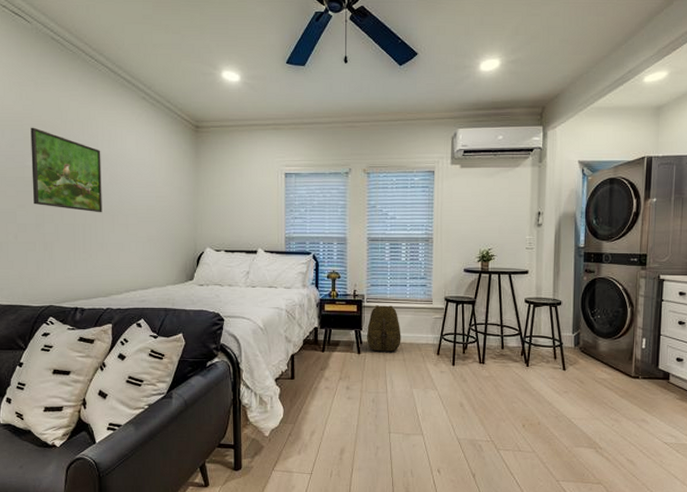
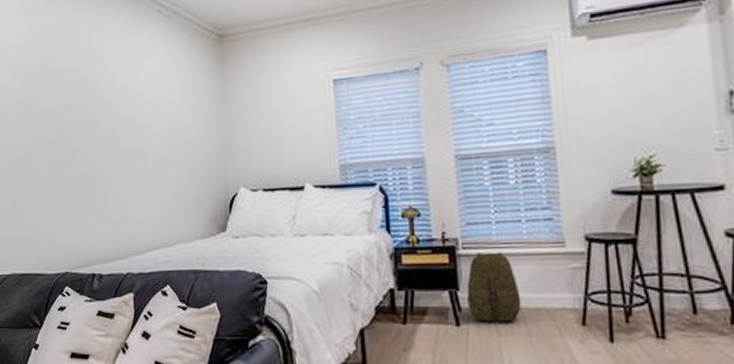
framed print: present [30,127,102,213] -> none [42,63,119,156]

